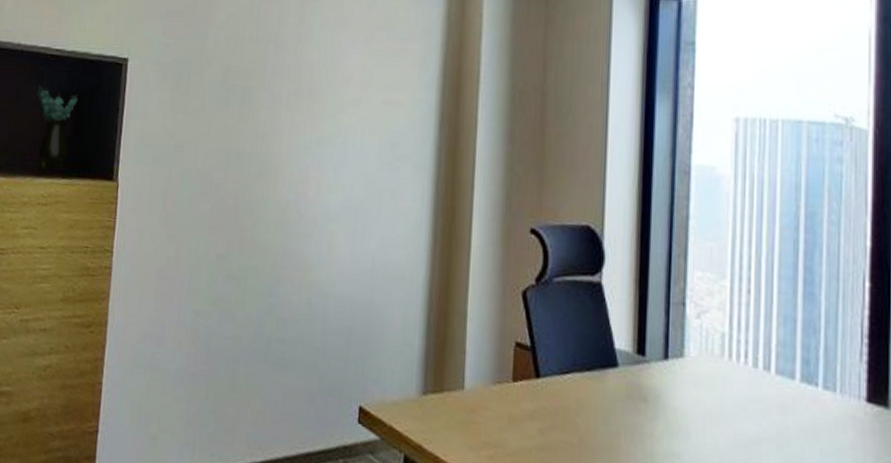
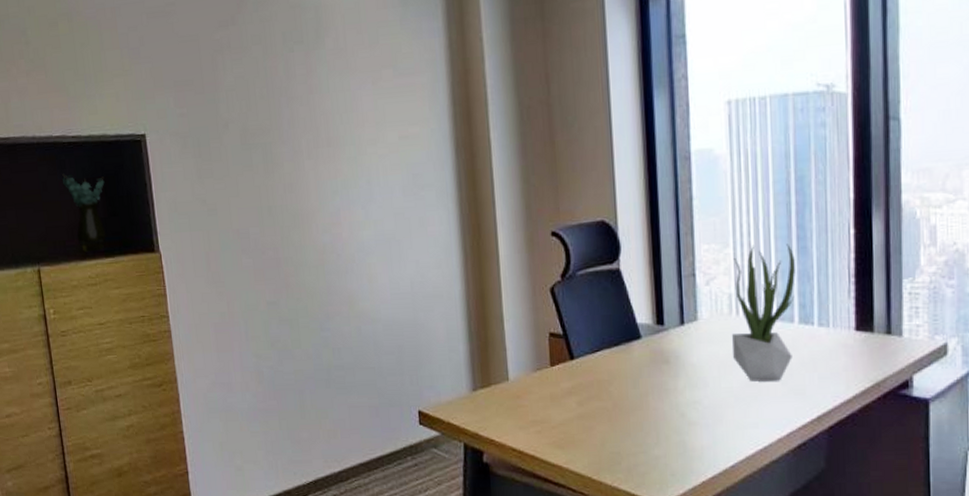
potted plant: none [720,280,800,447] -> present [731,244,795,382]

